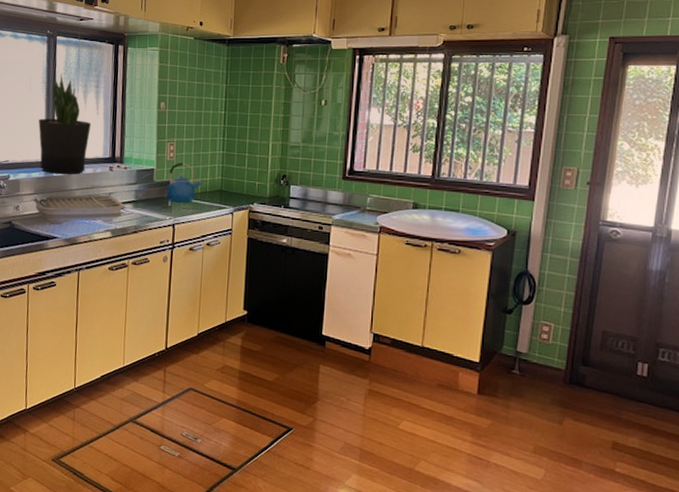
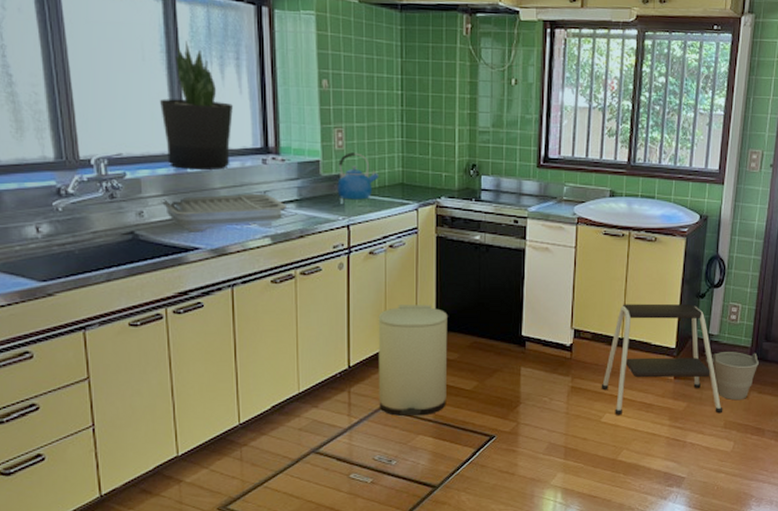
pedal bin: none [189,296,254,400] -> present [378,304,448,416]
step stool: none [399,313,533,437] -> present [601,303,723,416]
bucket: none [512,371,574,426] -> present [705,352,759,401]

